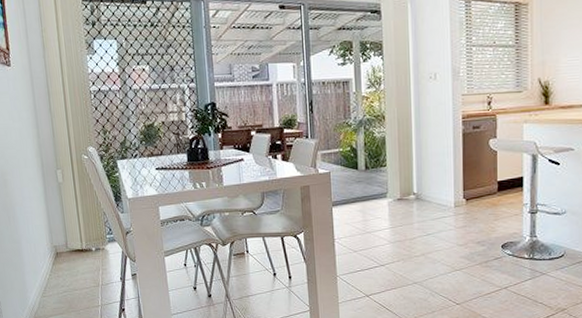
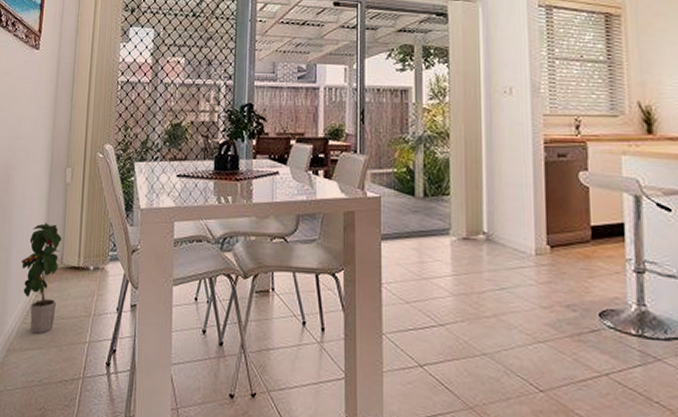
potted plant: none [31,216,70,303] -> present [20,222,62,334]

